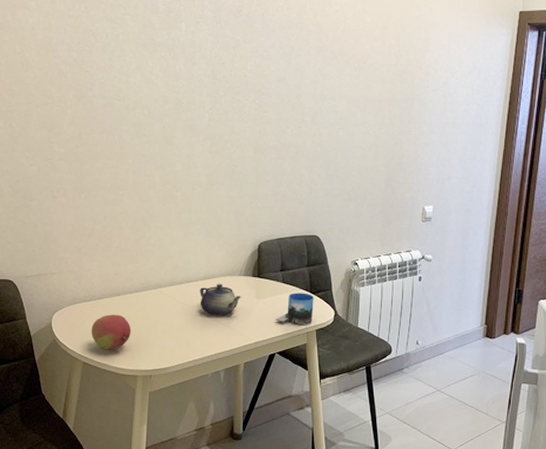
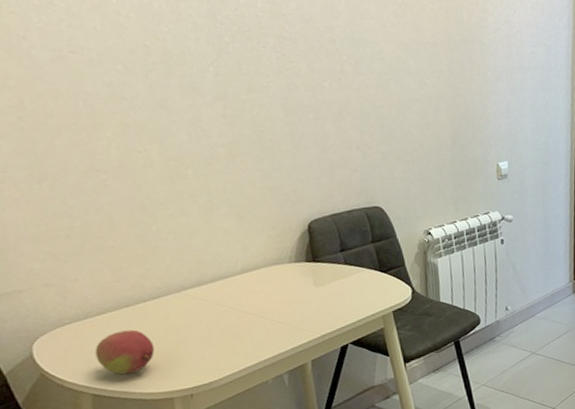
teapot: present [200,284,242,315] -> none [240,275,297,313]
mug: present [275,293,314,326] -> none [342,272,388,310]

